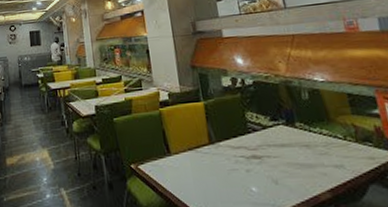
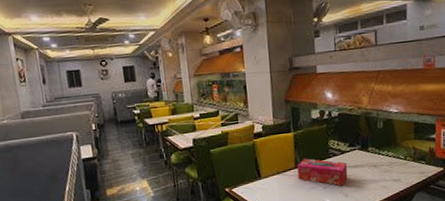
tissue box: none [211,133,275,170] -> present [297,158,348,186]

